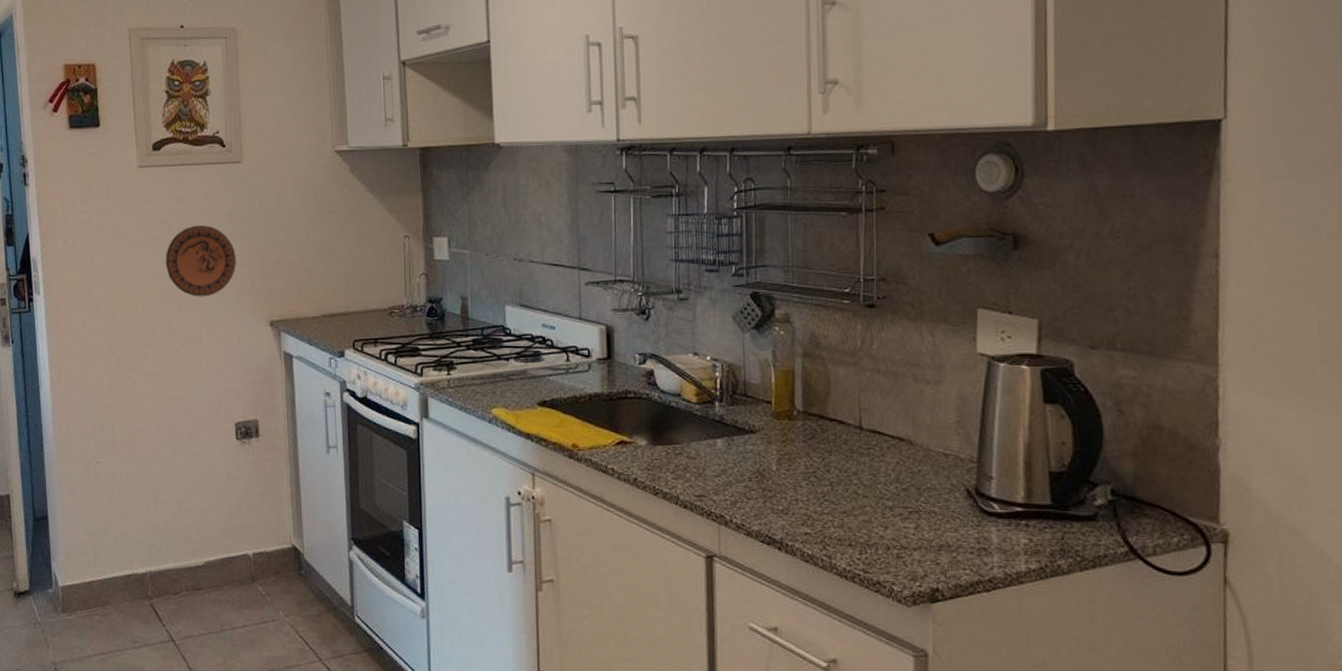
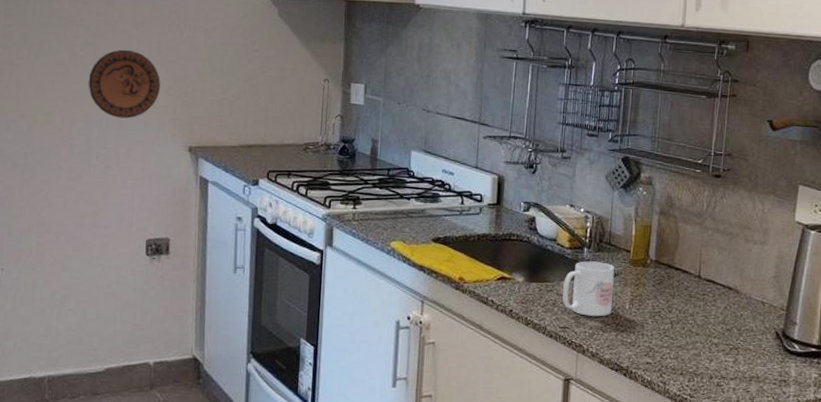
mug: none [693,417,756,481] -> present [562,261,615,317]

